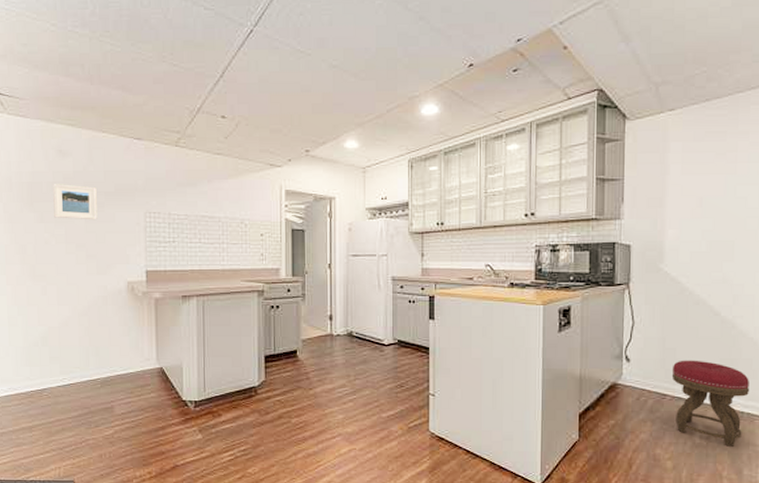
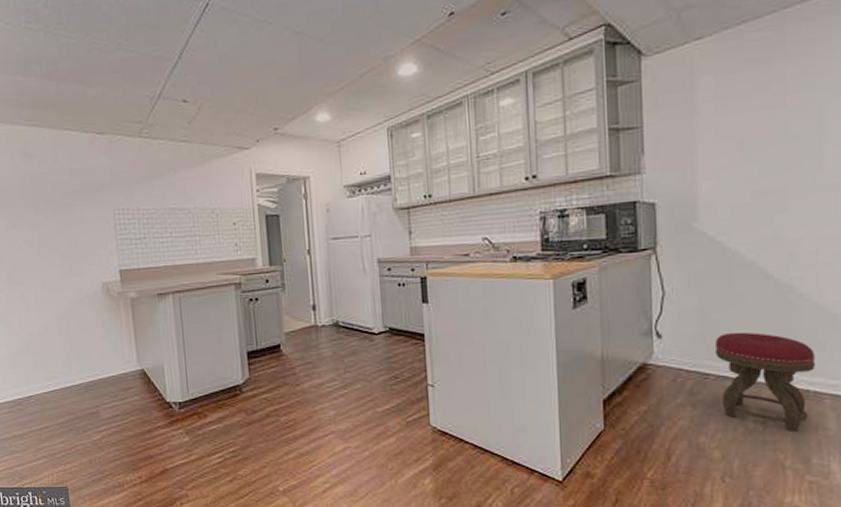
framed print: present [53,183,97,220] -> none [21,186,67,223]

